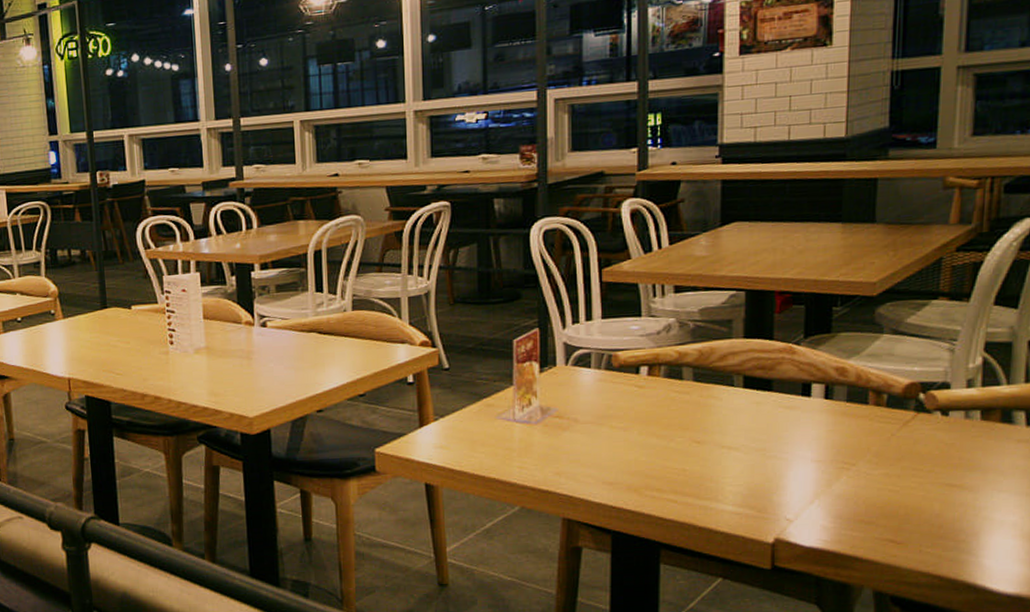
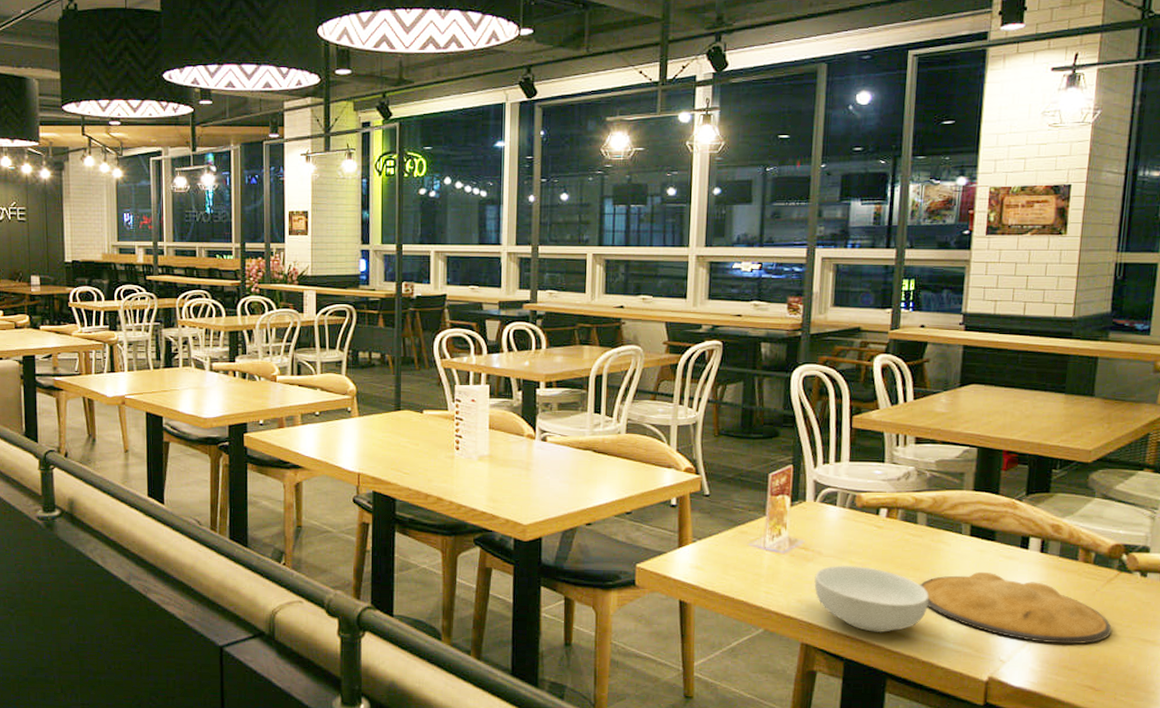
cereal bowl: none [572,430,701,500] -> present [814,565,929,632]
plate: none [690,425,912,497] -> present [920,571,1112,644]

